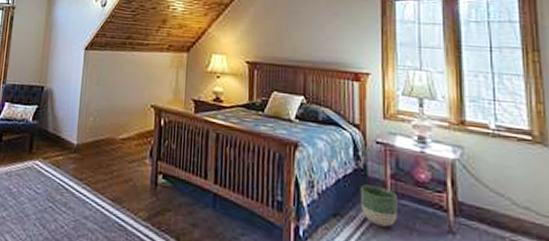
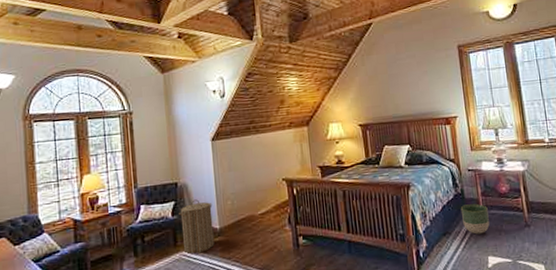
laundry hamper: none [38,108,74,167] -> present [179,199,215,255]

